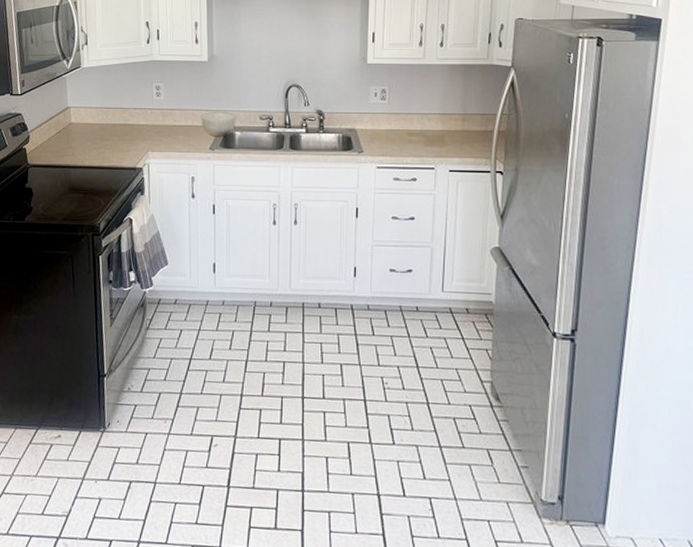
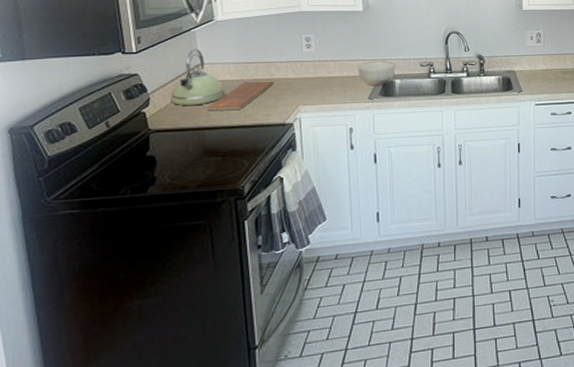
kettle: none [45,93,89,144] -> present [170,49,227,106]
chopping board: none [73,126,128,152] -> present [207,81,274,111]

